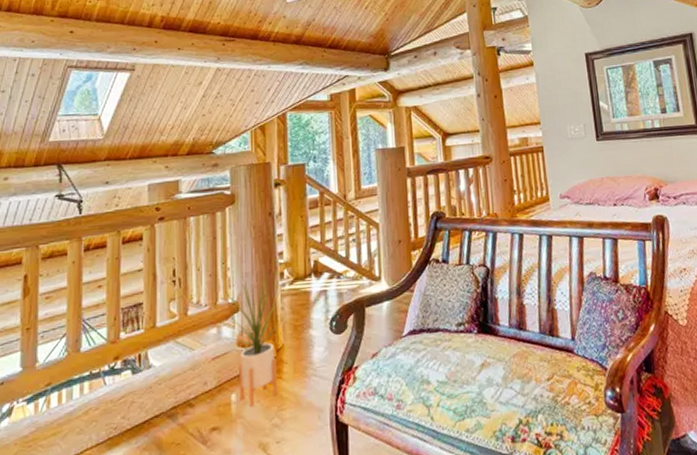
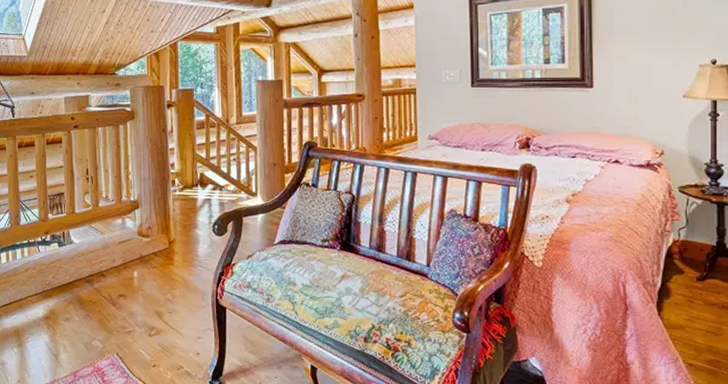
house plant: present [223,274,287,408] -> none [126,180,177,284]

